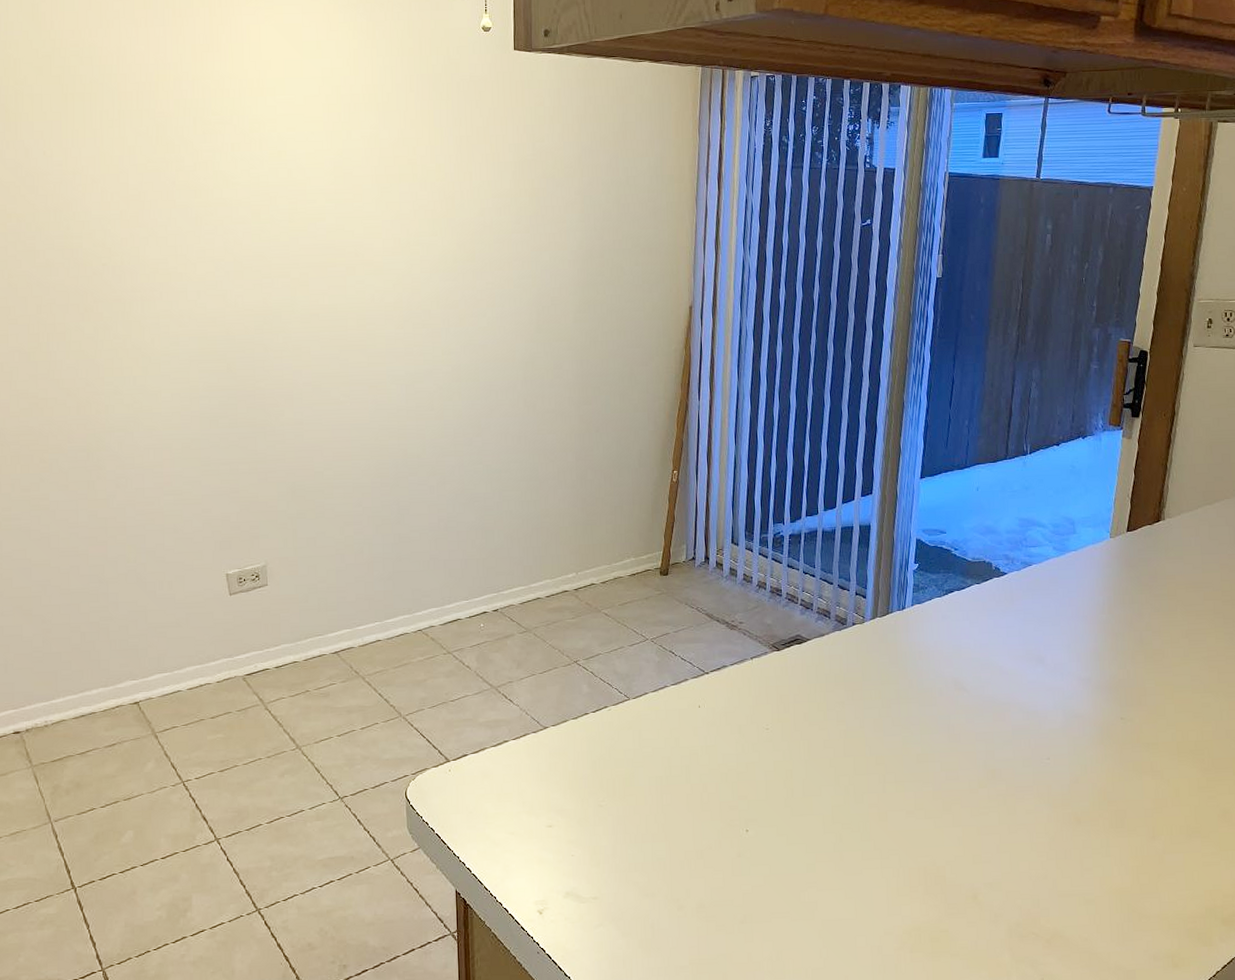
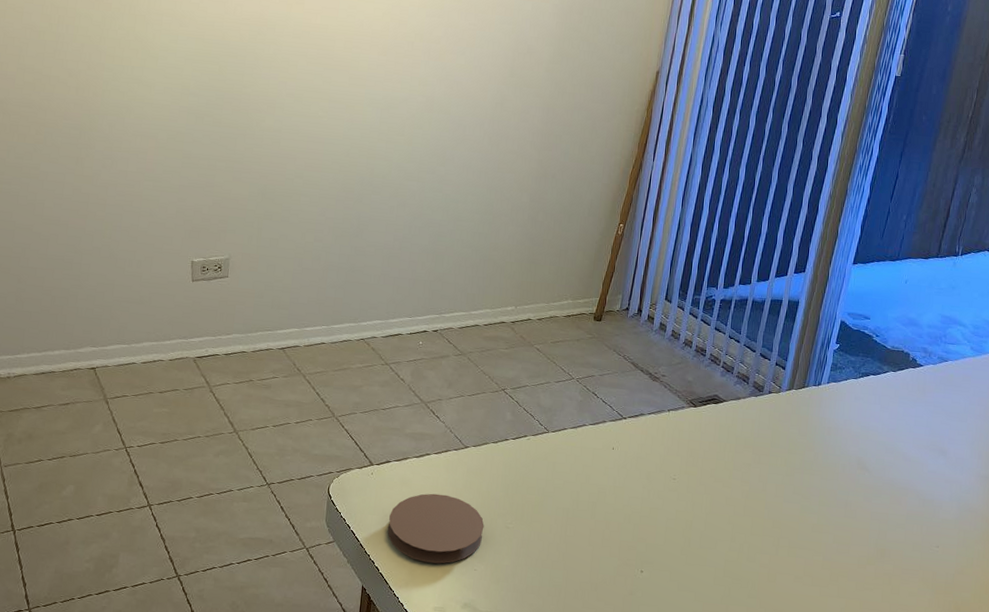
coaster: none [474,781,576,856] -> present [387,493,484,564]

